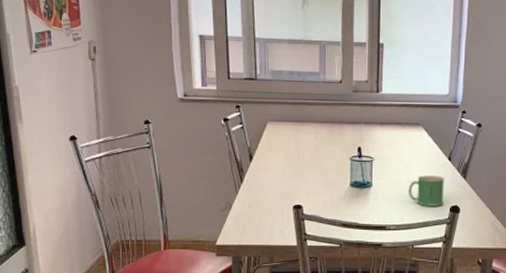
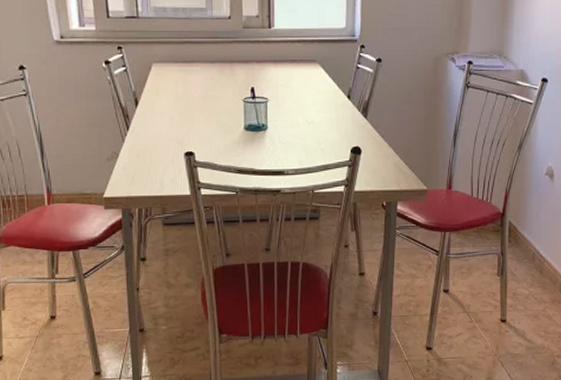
mug: present [408,175,444,206] -> none [306,115,344,148]

